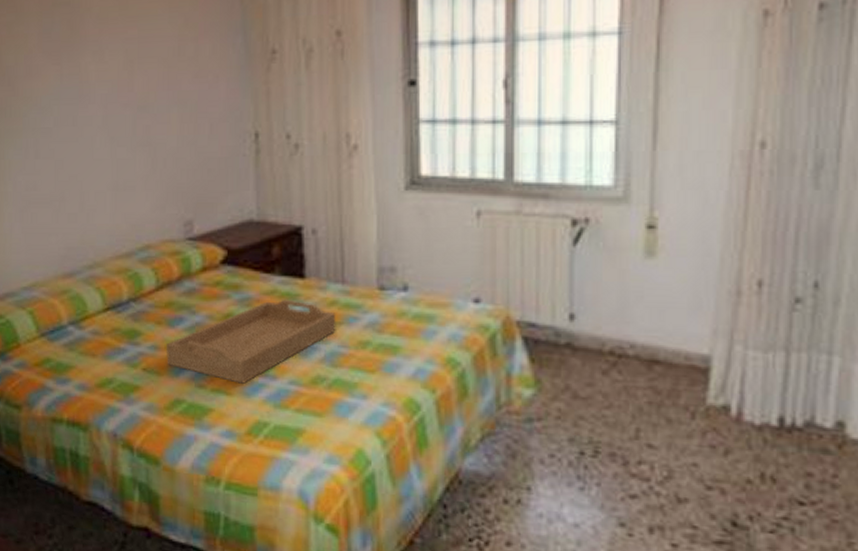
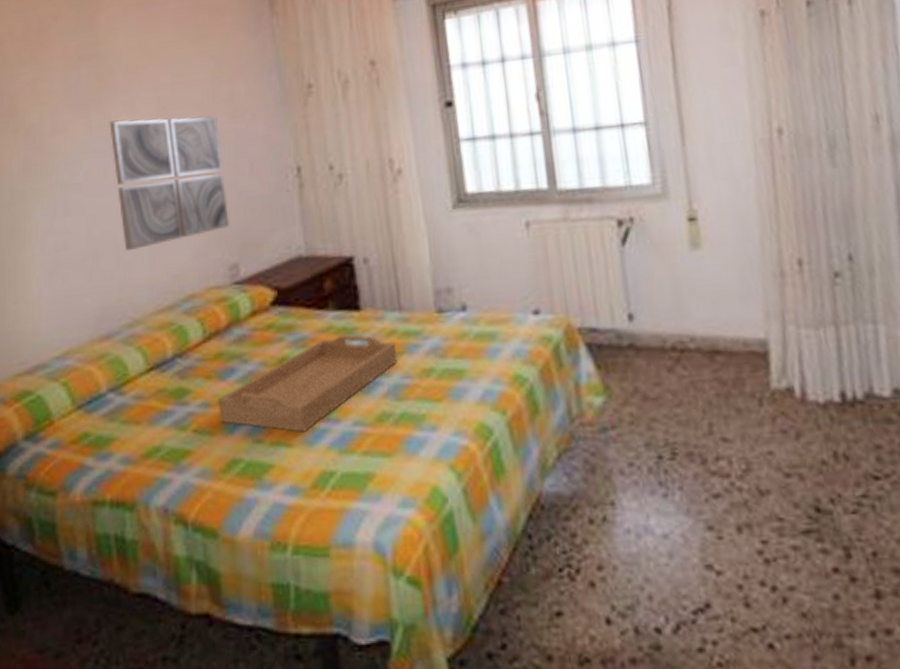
wall art: none [79,69,188,198] -> present [109,116,230,252]

